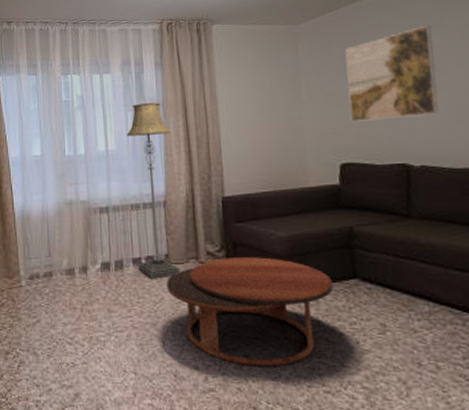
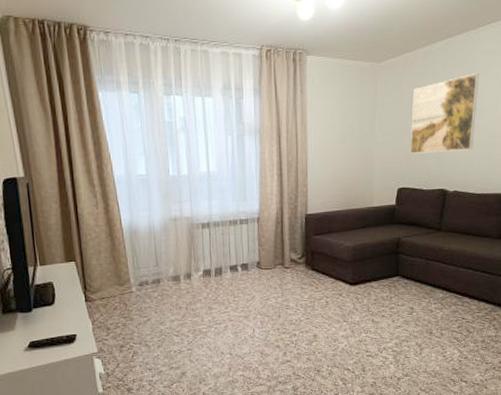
floor lamp: present [126,102,180,279] -> none [226,127,269,282]
coffee table: present [166,257,334,367] -> none [257,262,381,343]

